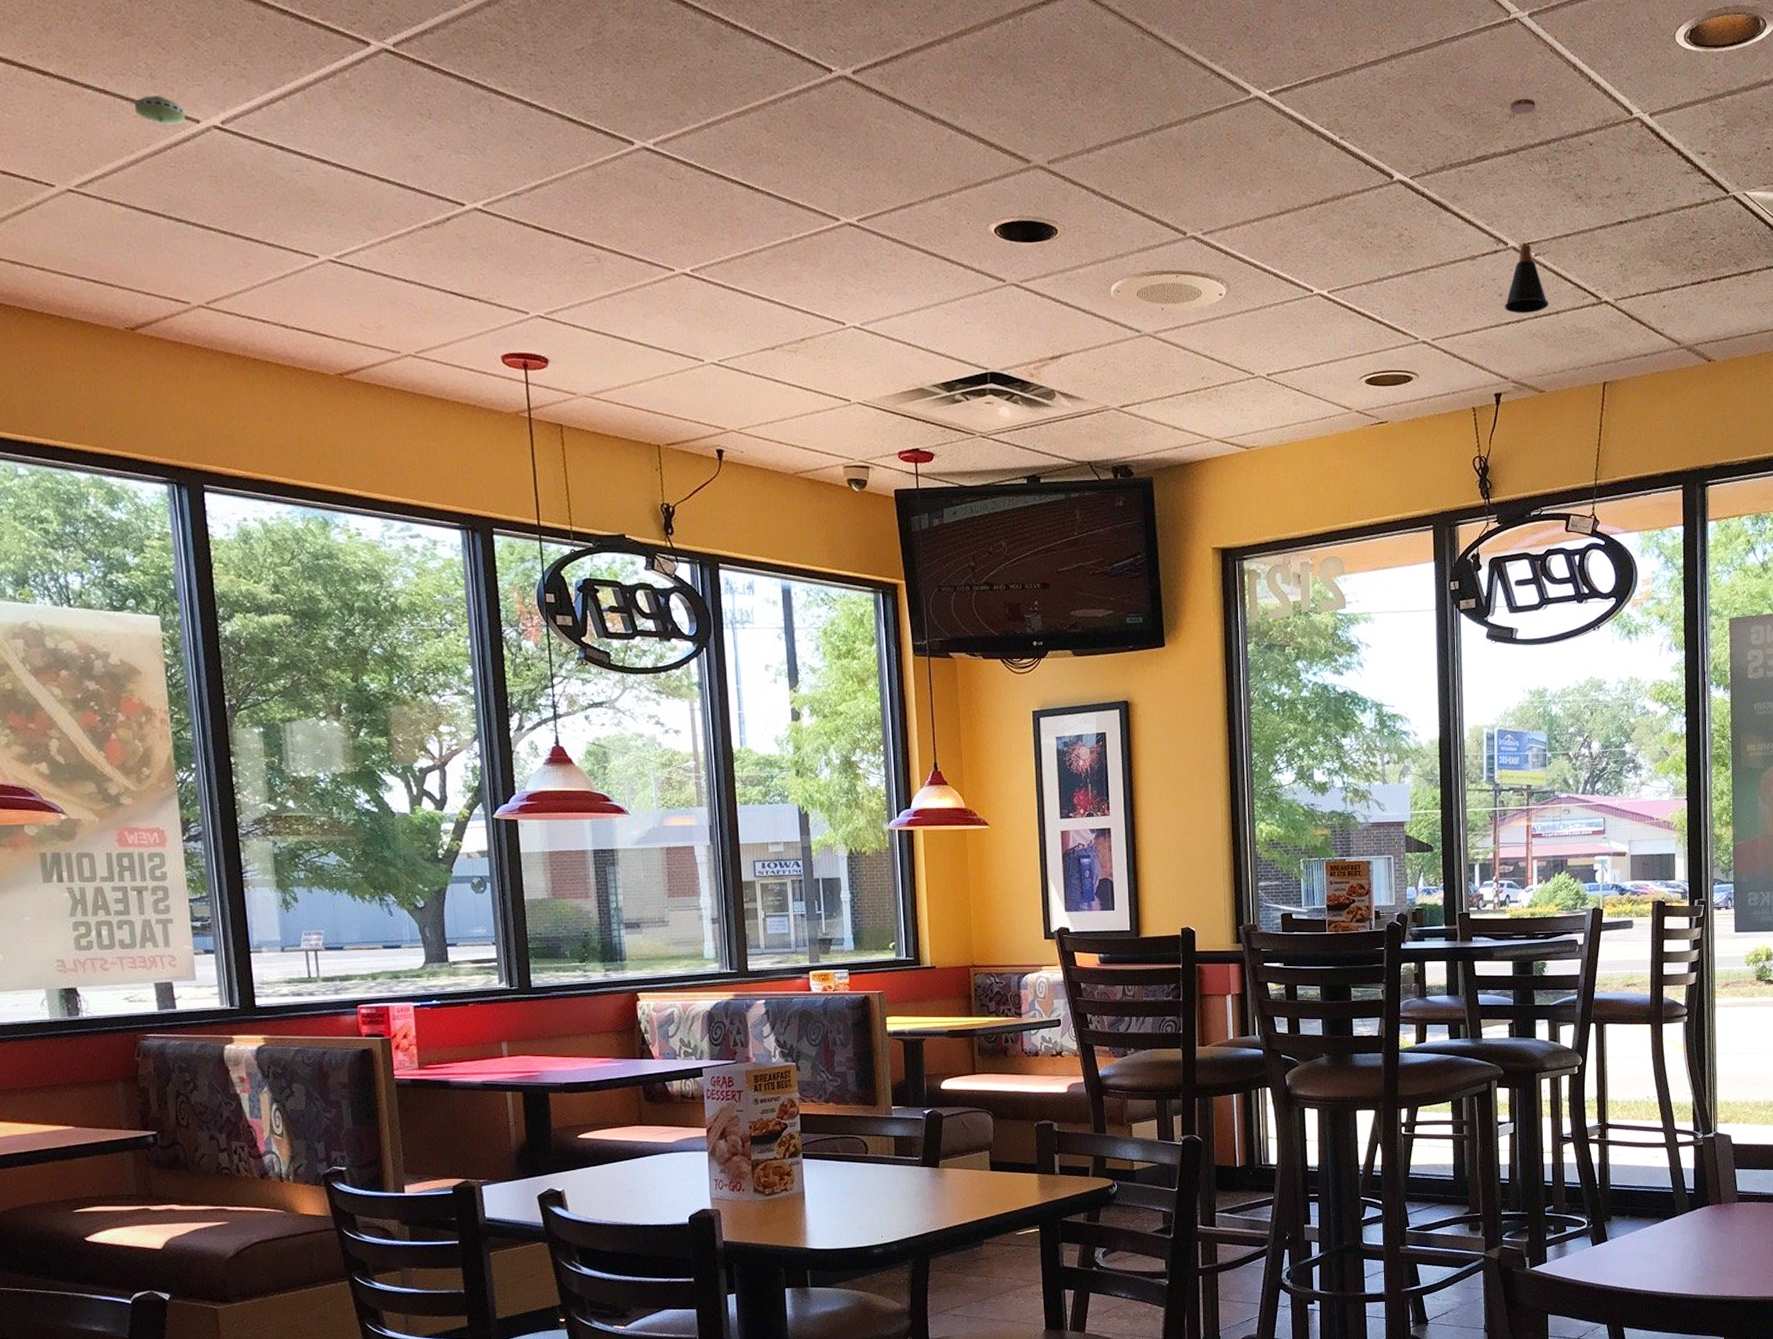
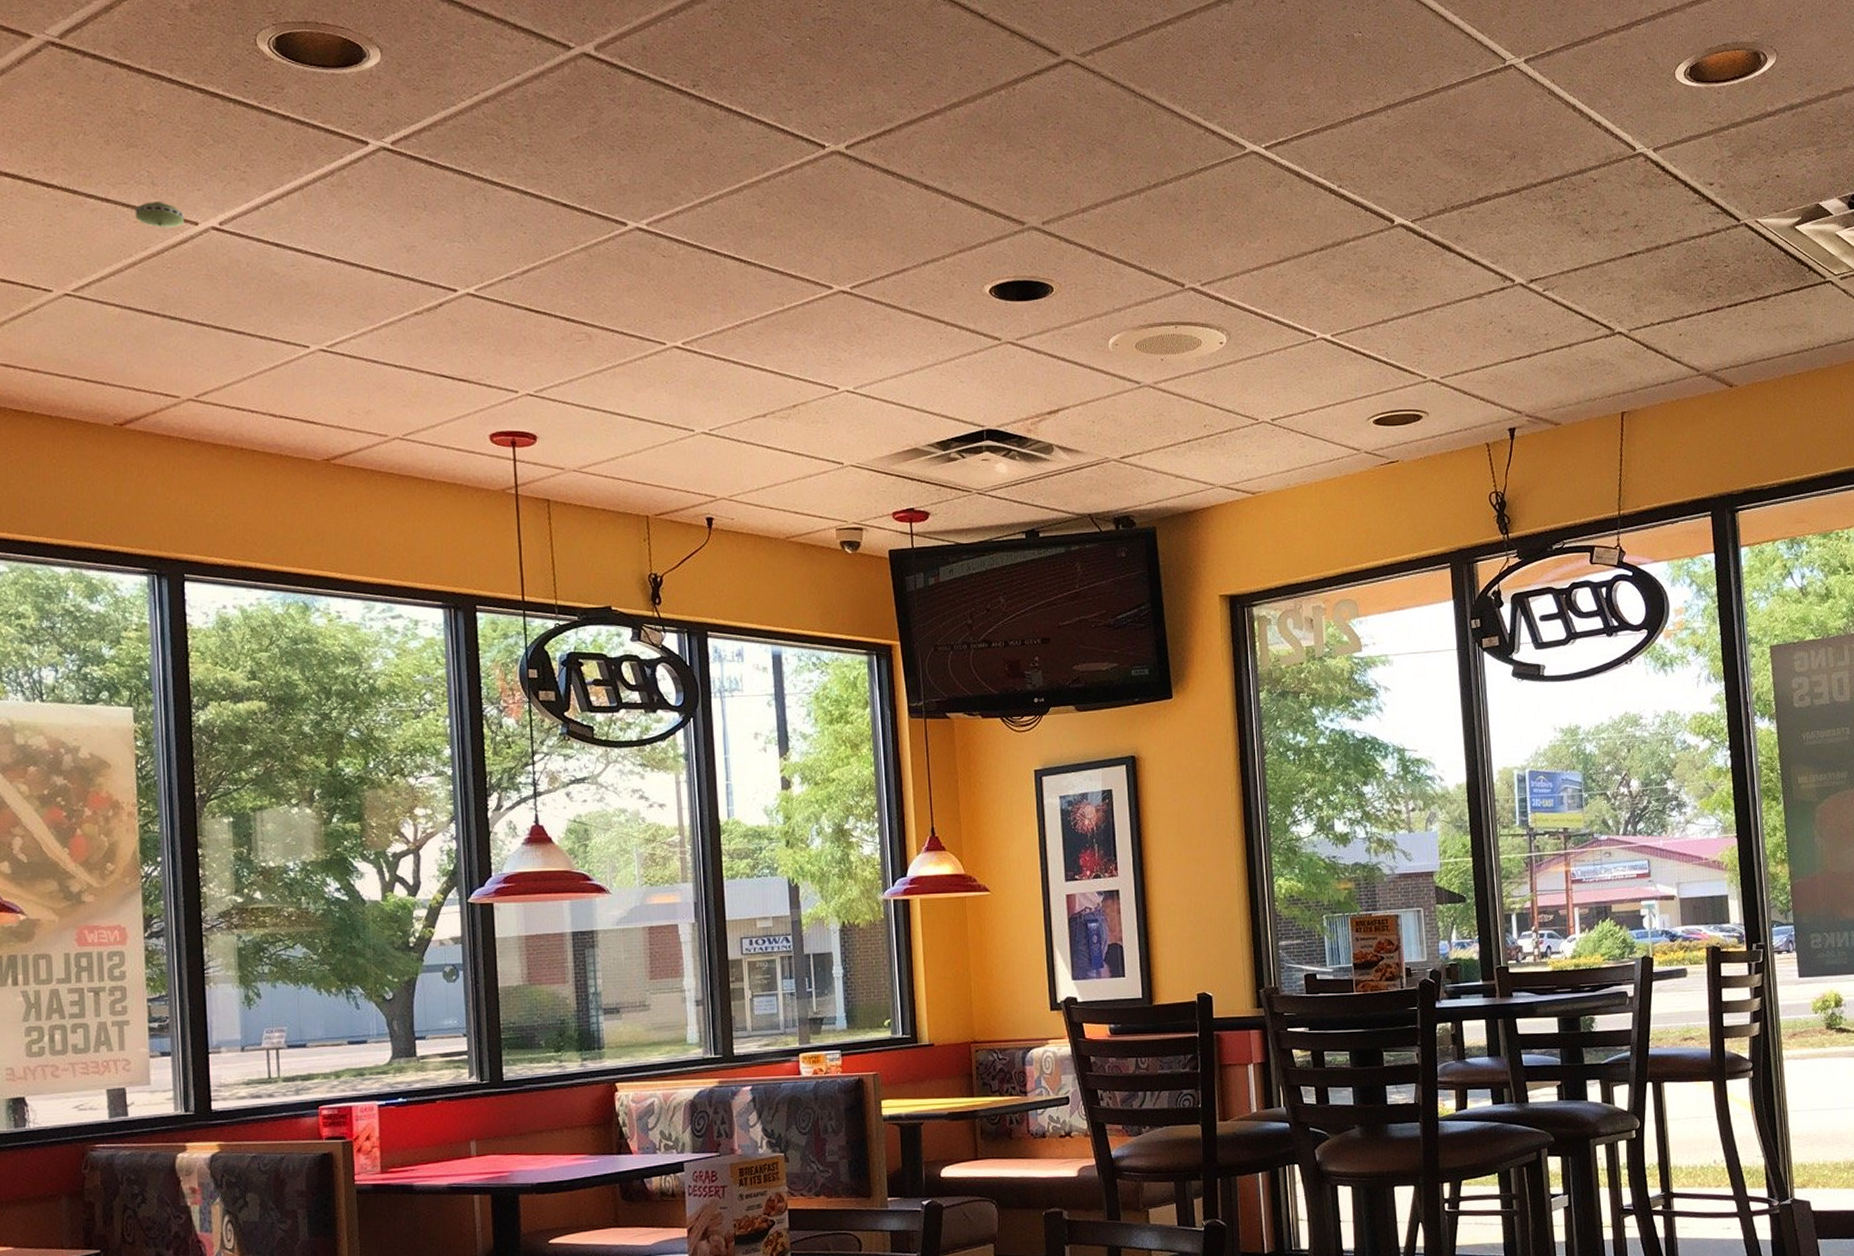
pendant lamp: present [1504,98,1550,314] -> none [1510,140,1561,348]

